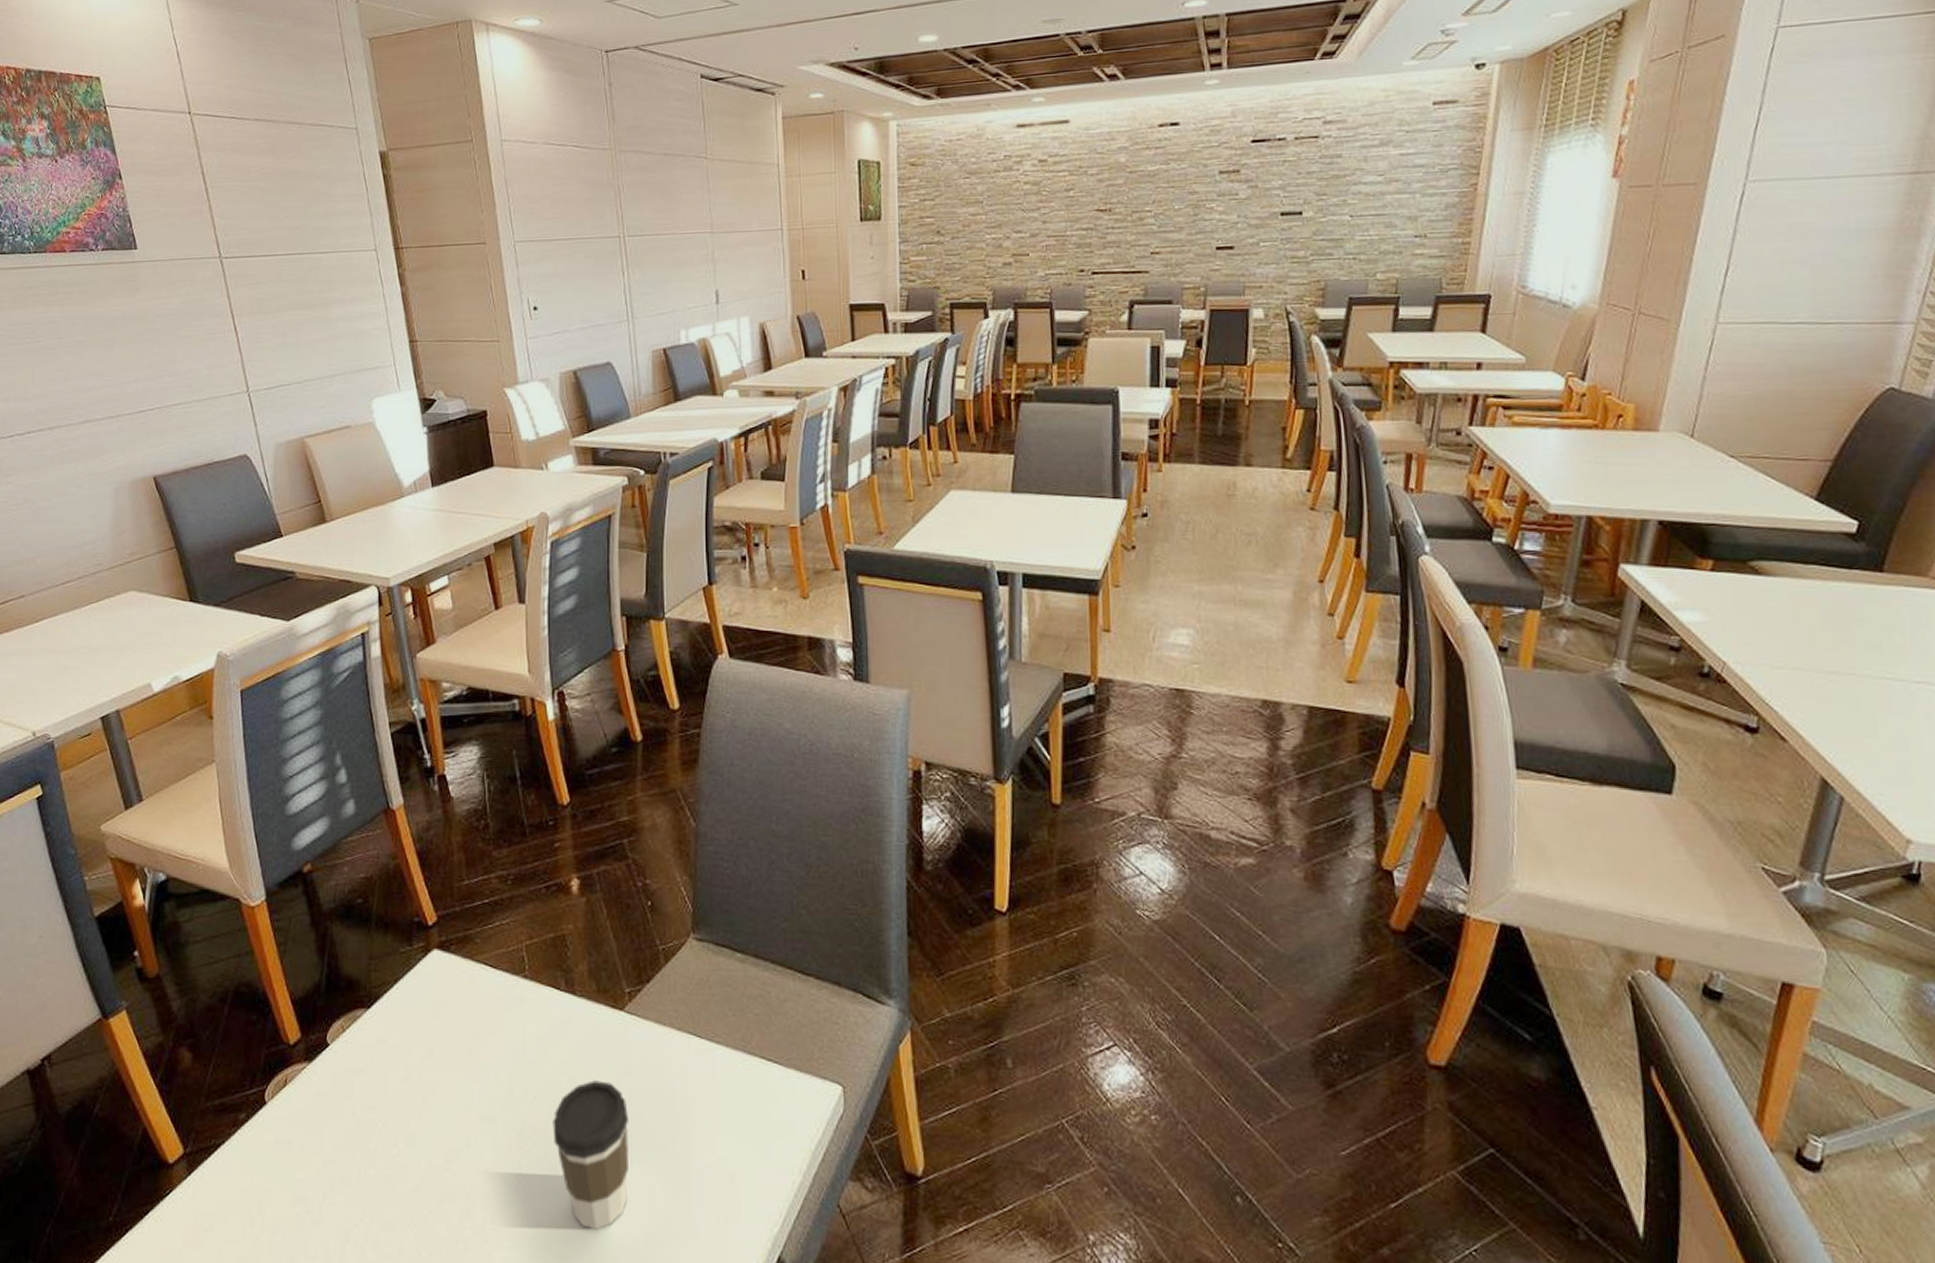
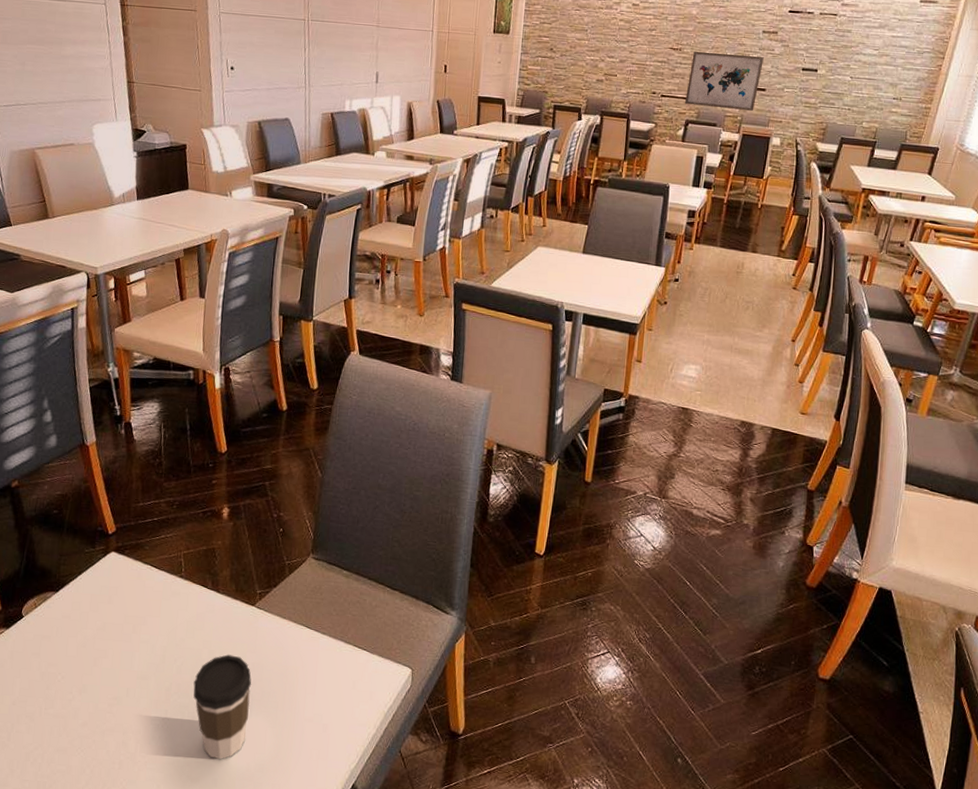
wall art: none [1124,205,1226,280] -> present [684,51,764,111]

